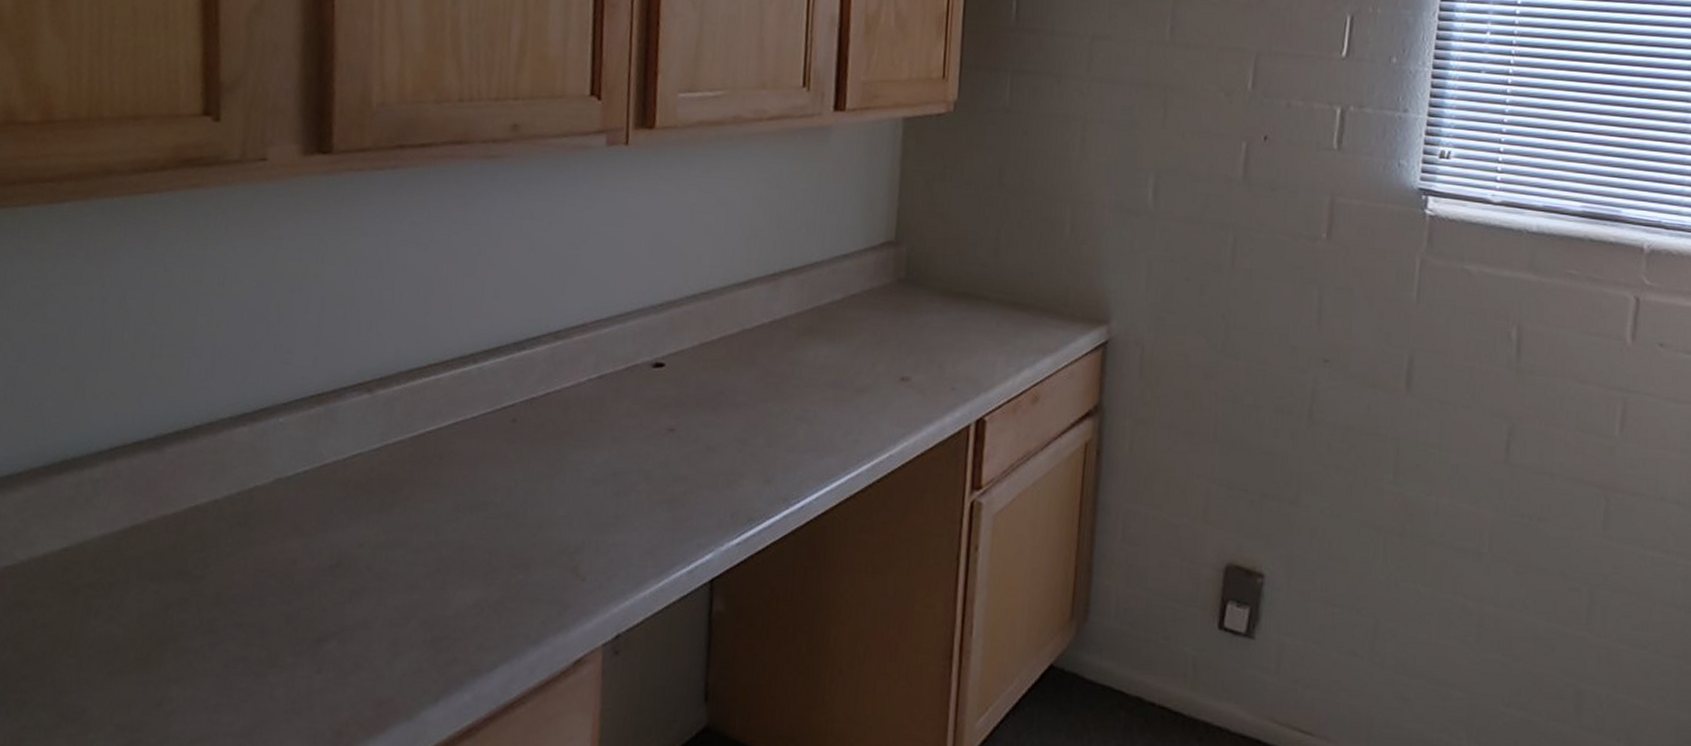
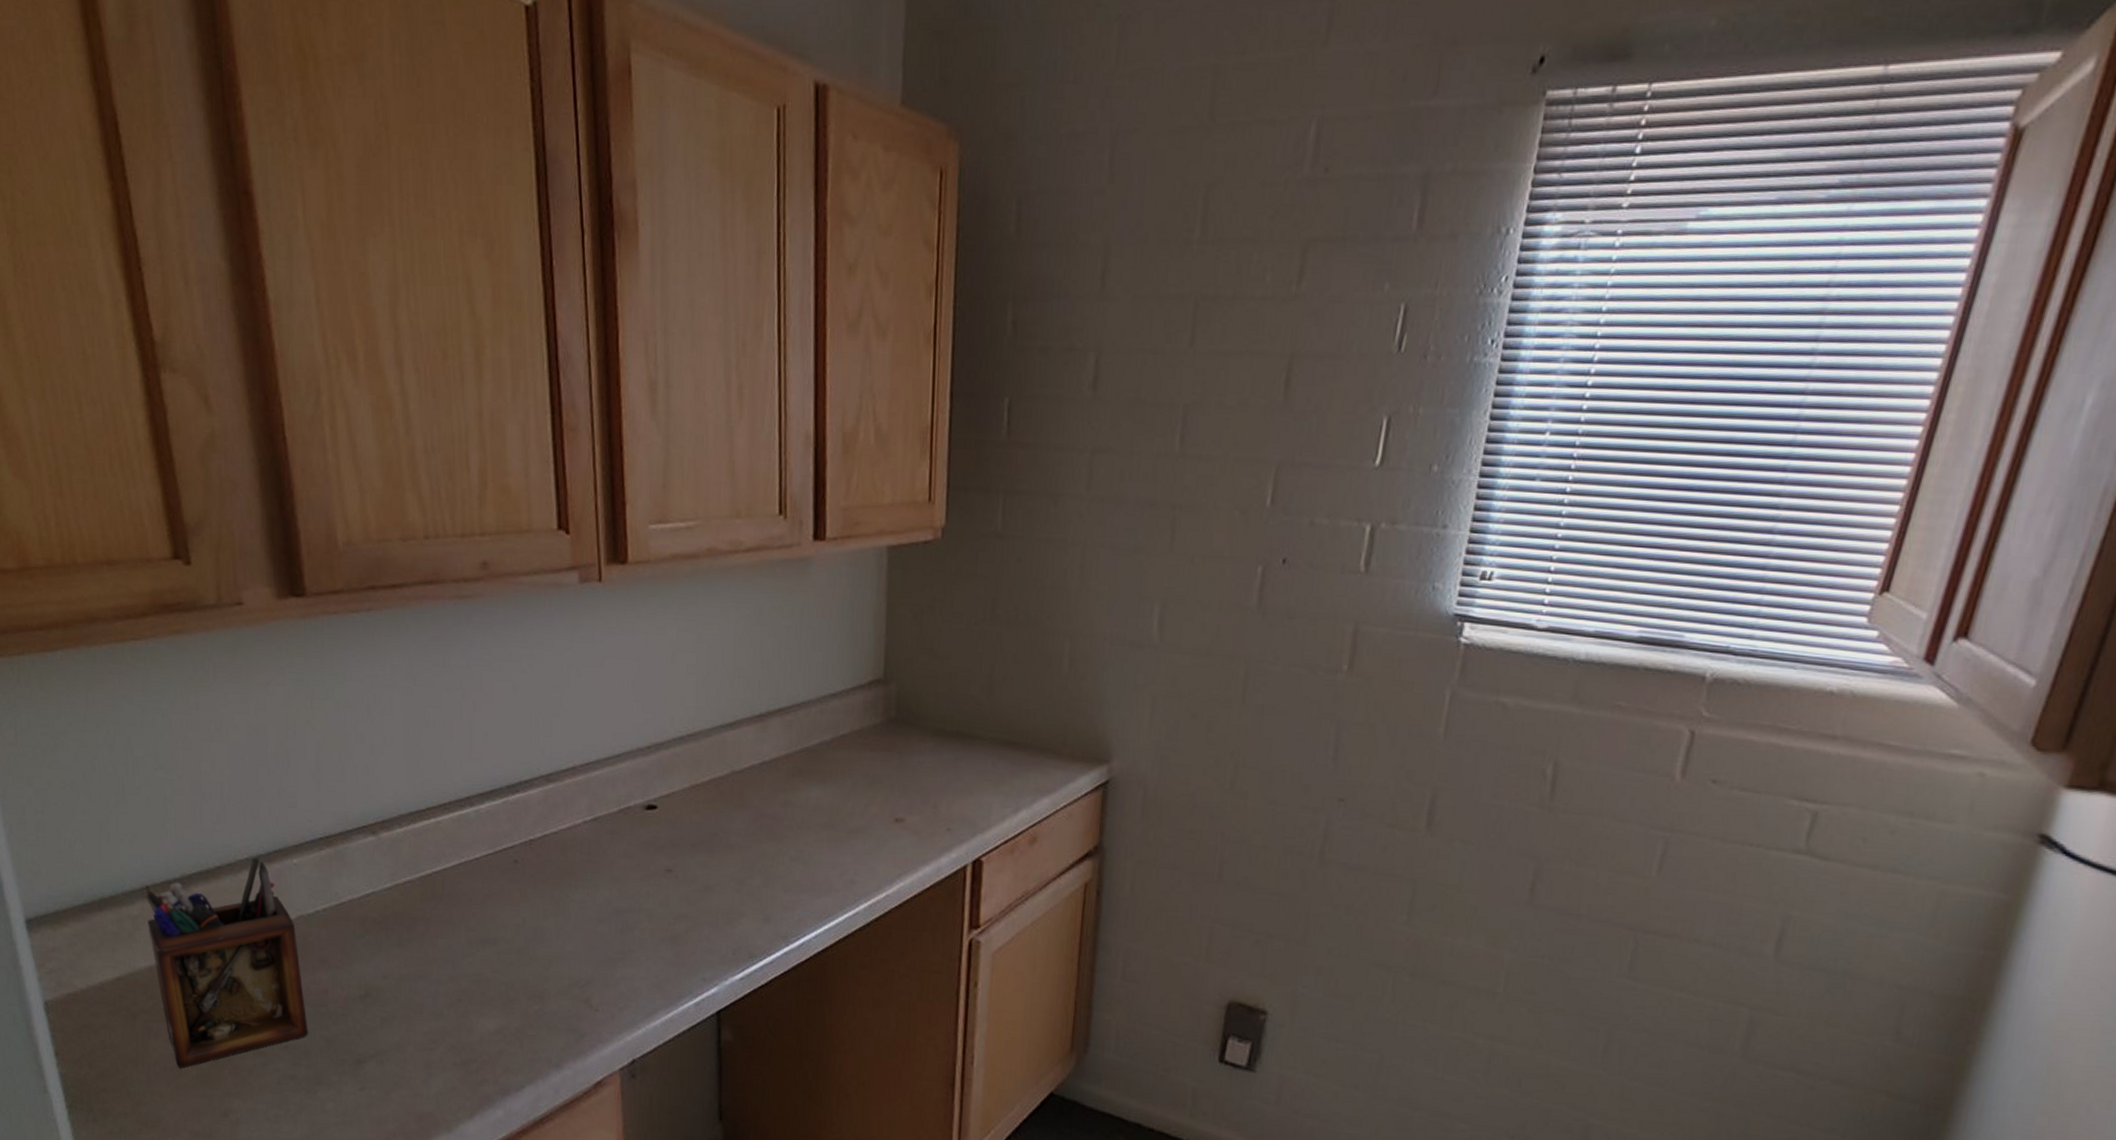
desk organizer: none [108,416,271,650] -> present [144,857,308,1068]

